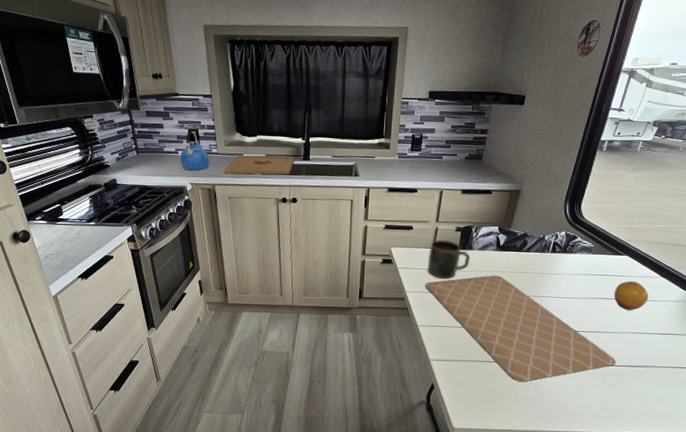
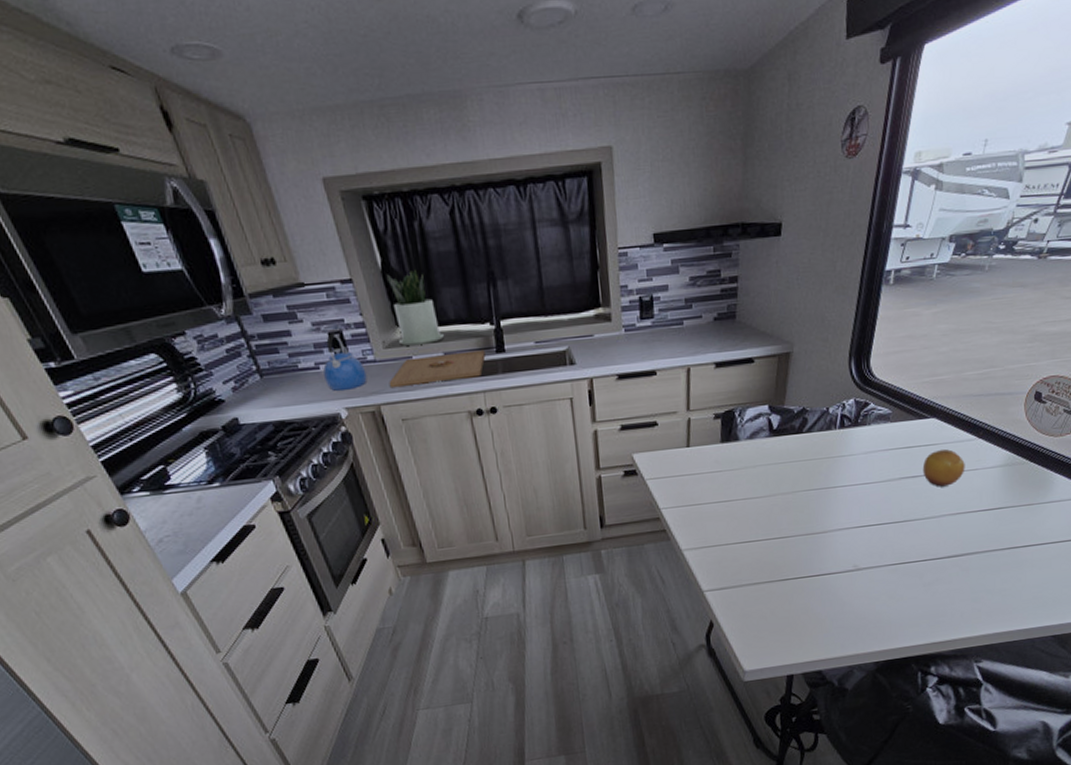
planter: none [235,94,269,148] -> present [386,269,445,347]
placemat: present [425,275,616,381] -> none [684,469,934,599]
mug: present [427,239,471,279] -> none [682,432,738,486]

